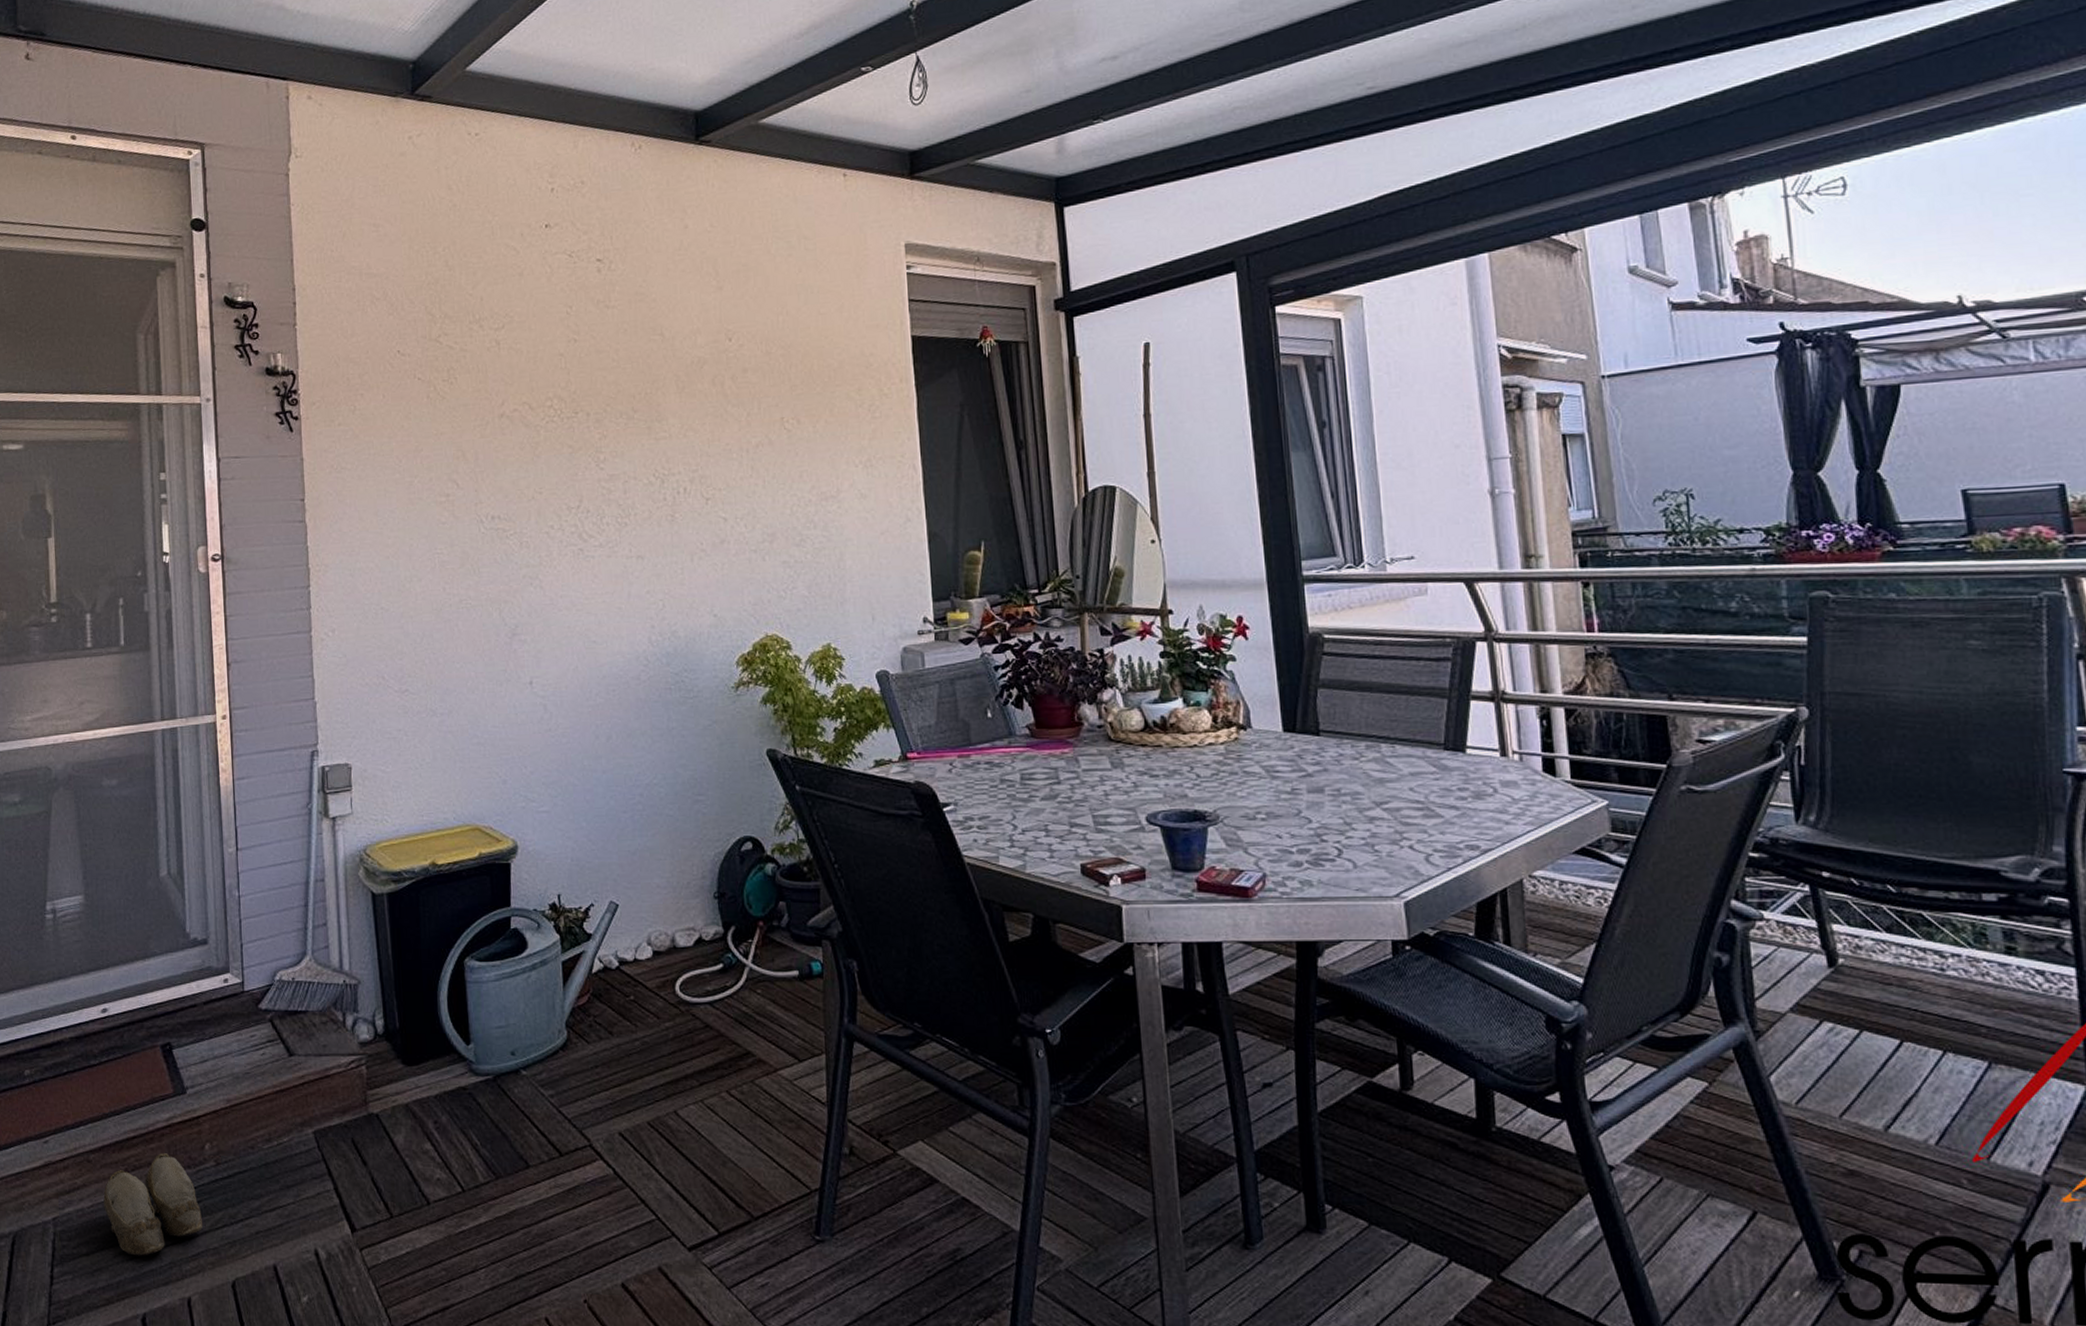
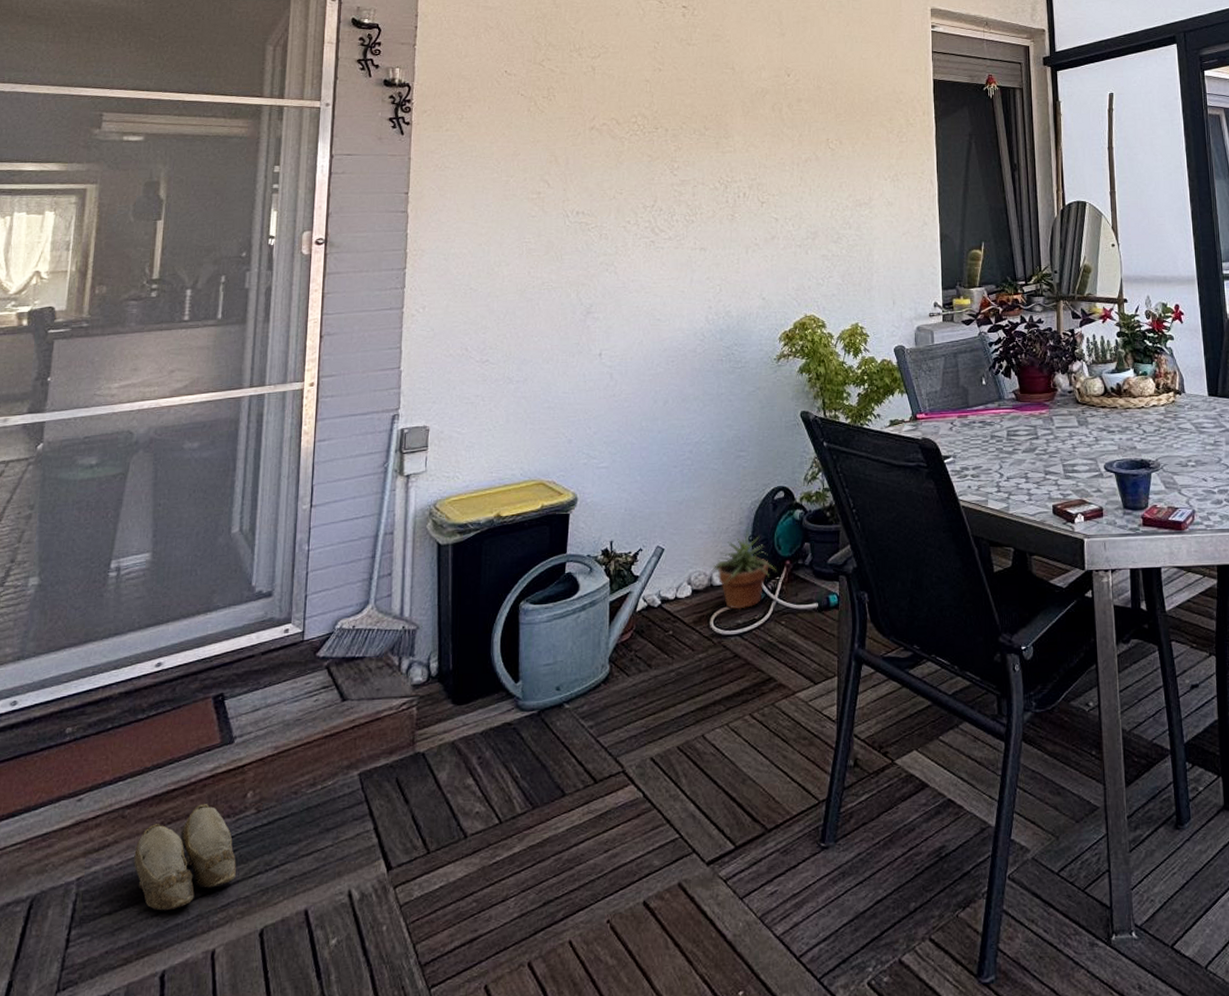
potted plant: none [673,886,748,976] -> present [711,530,776,611]

